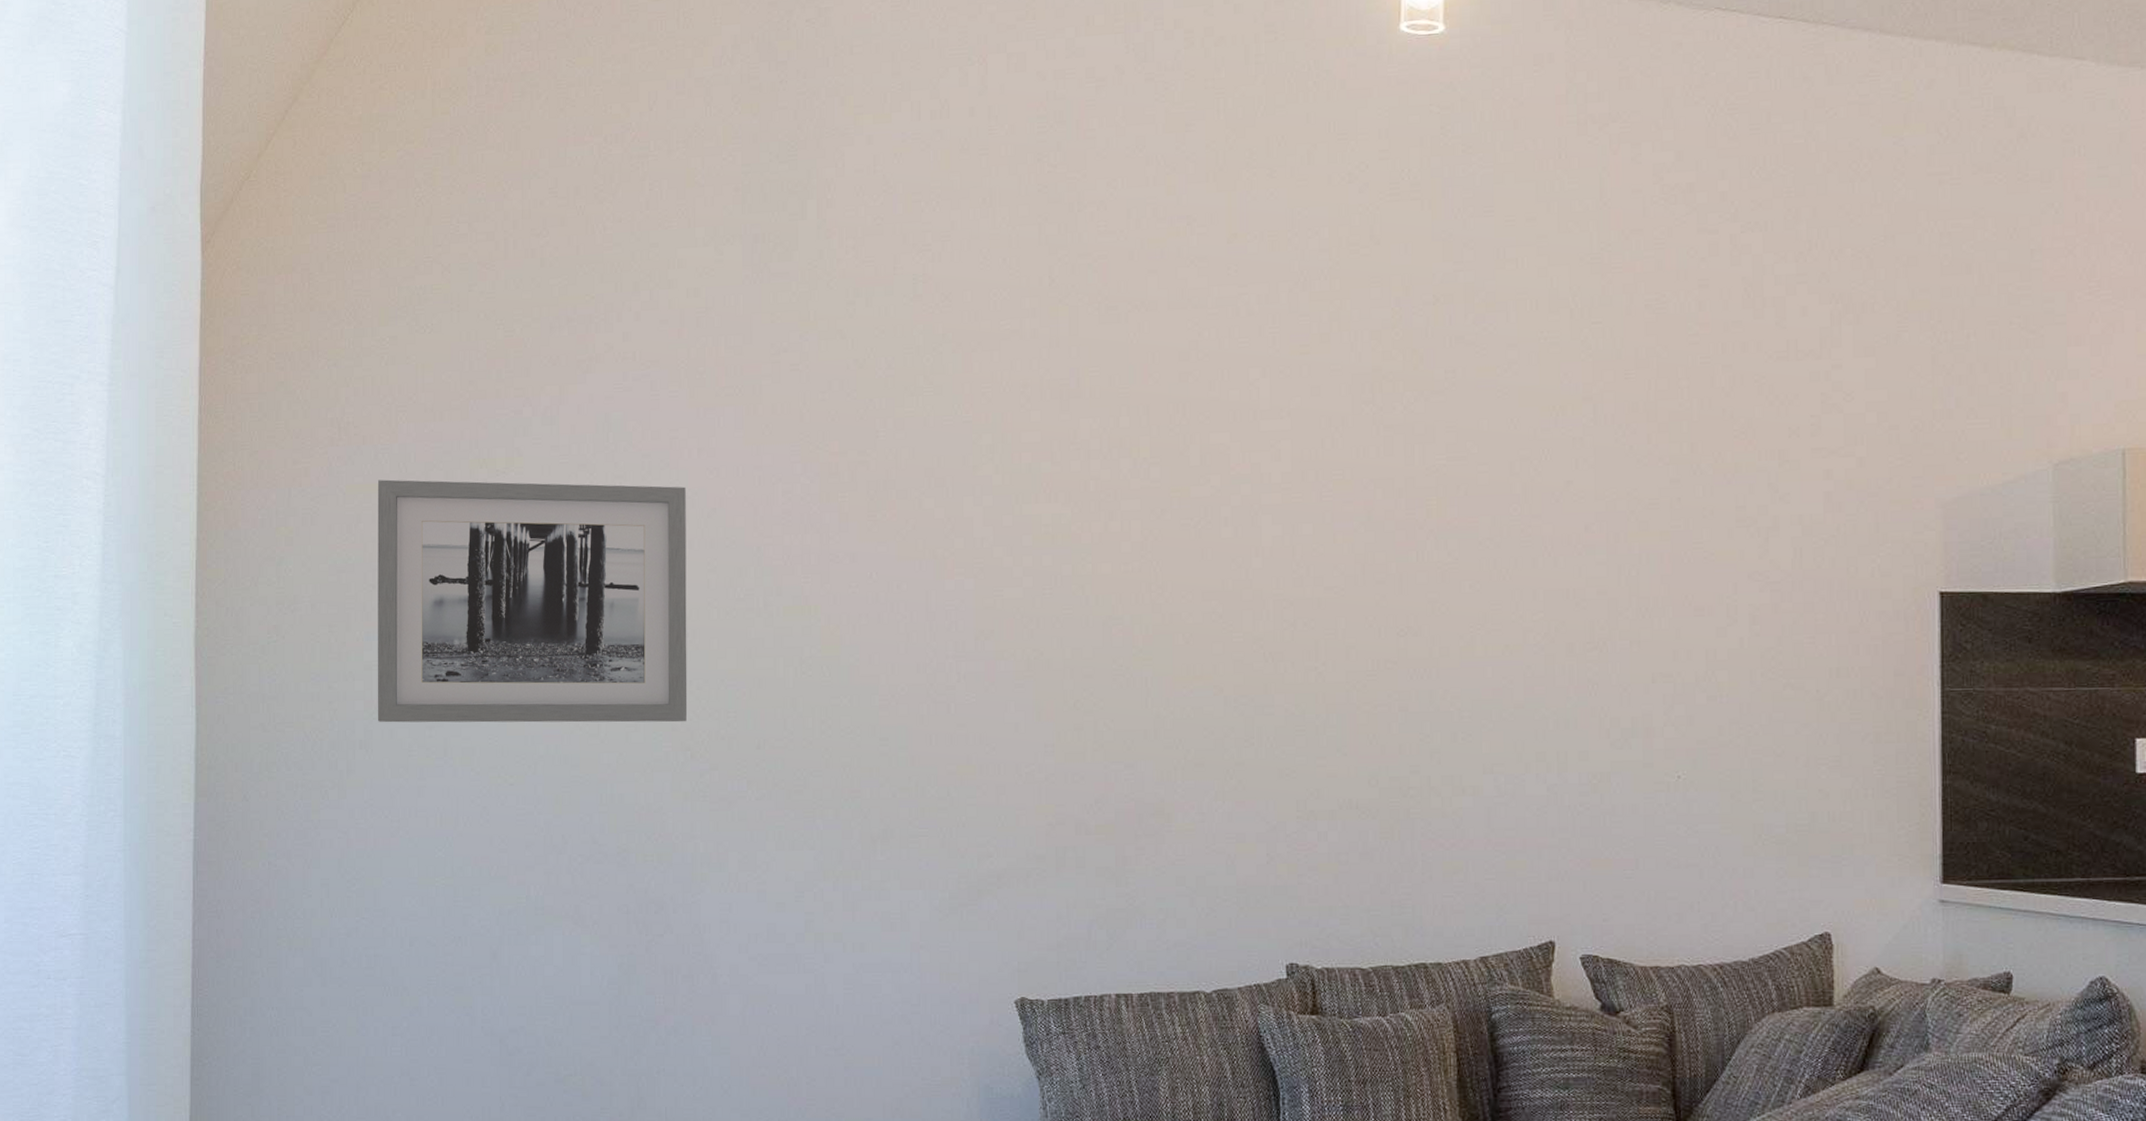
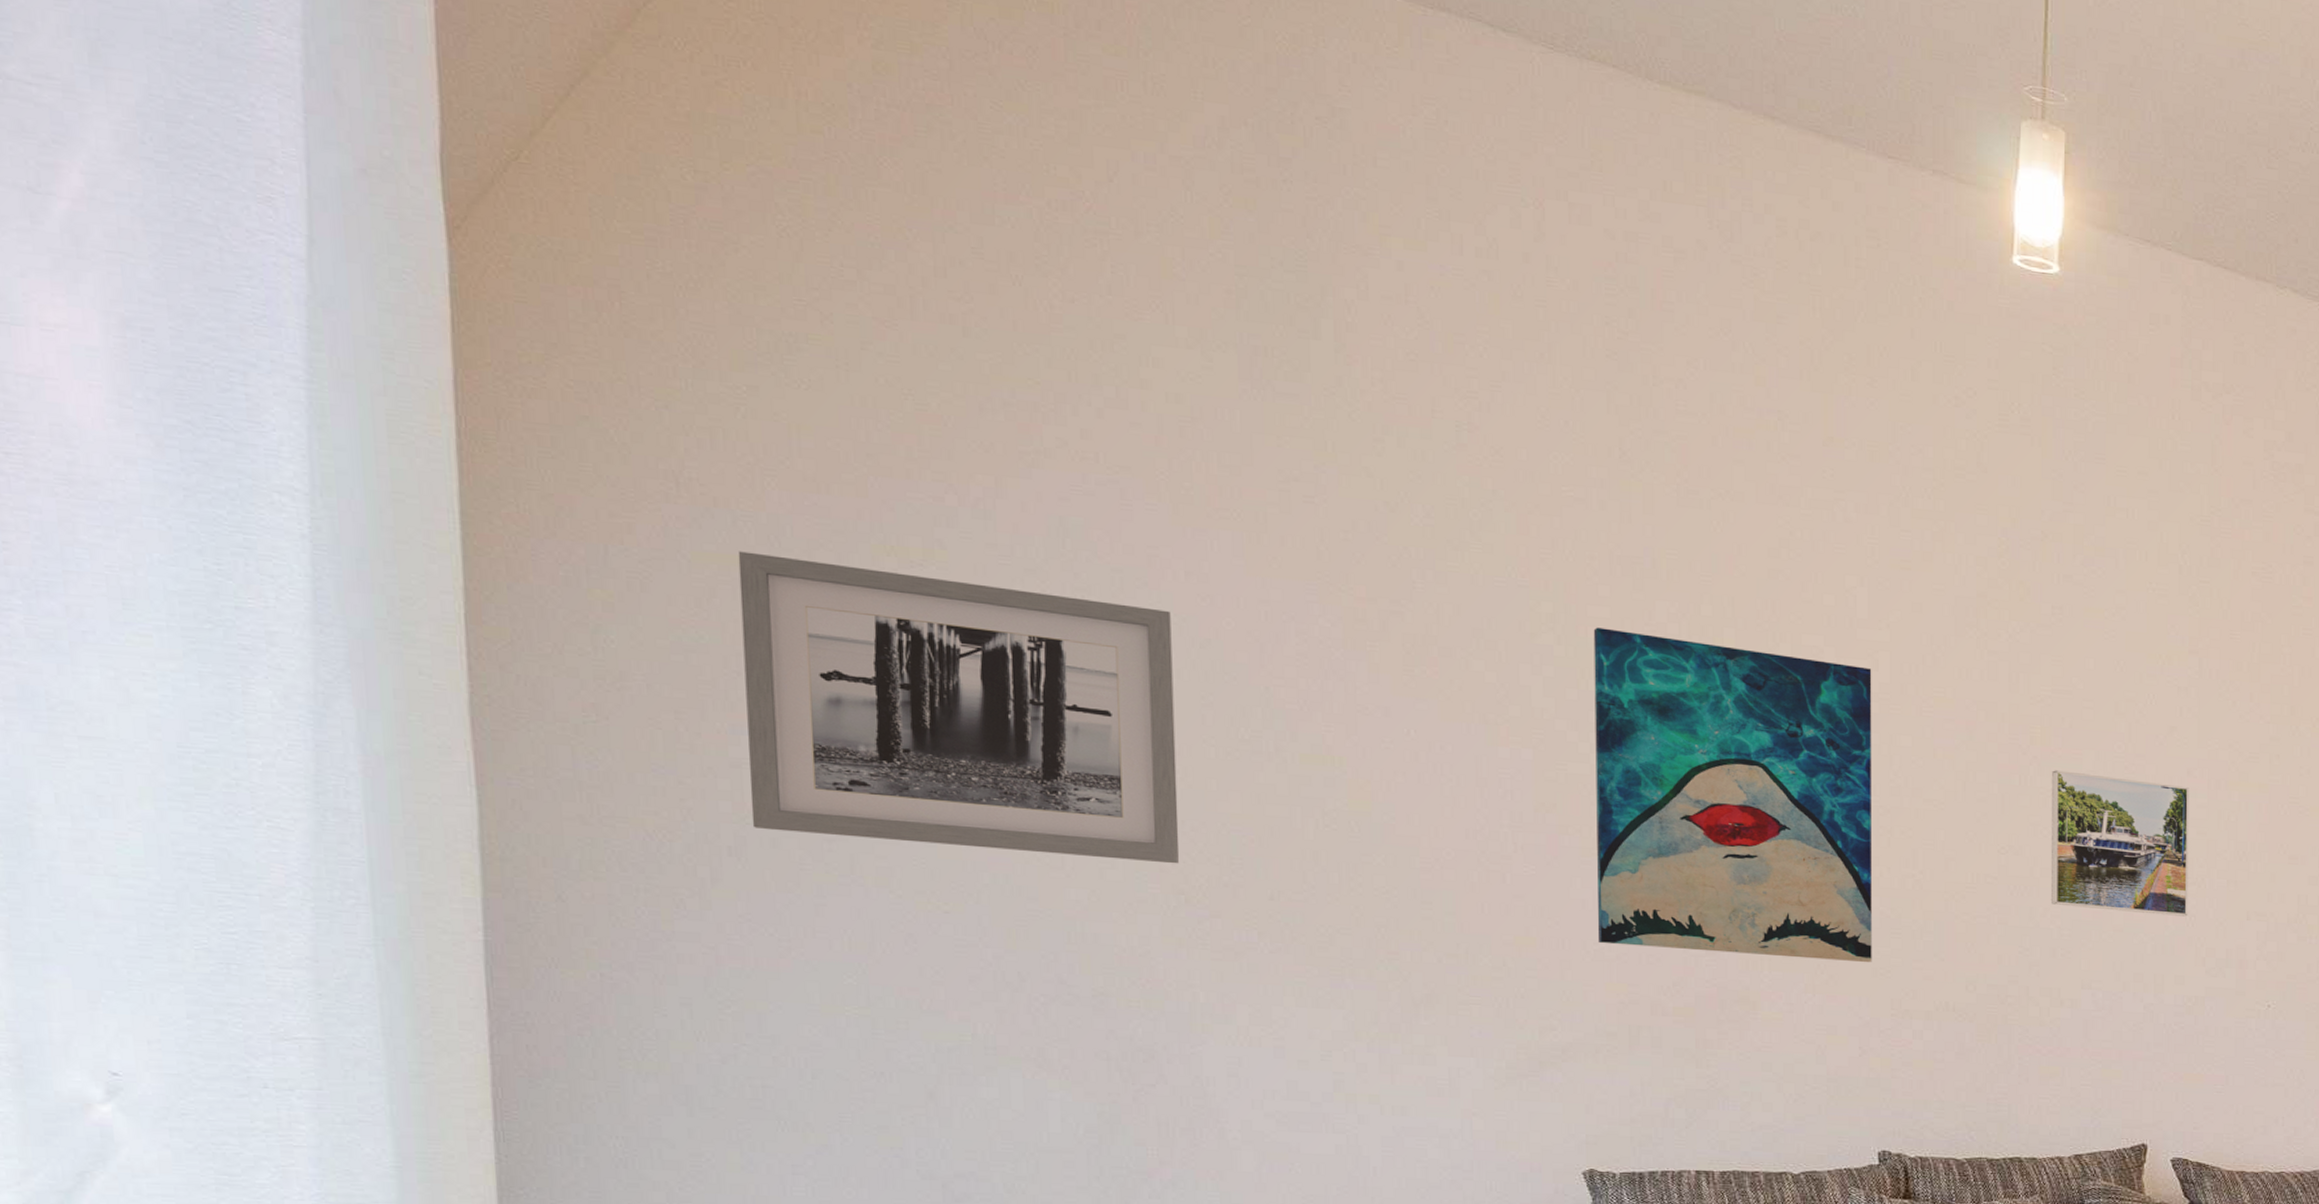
wall art: none [1026,452,1278,766] -> present [1593,627,1873,963]
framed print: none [1448,541,1590,686] -> present [2050,770,2189,917]

